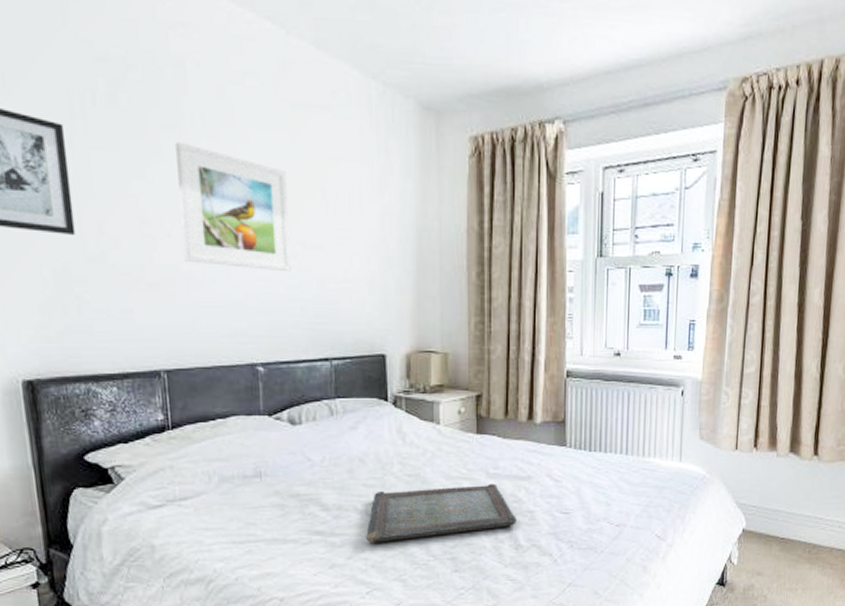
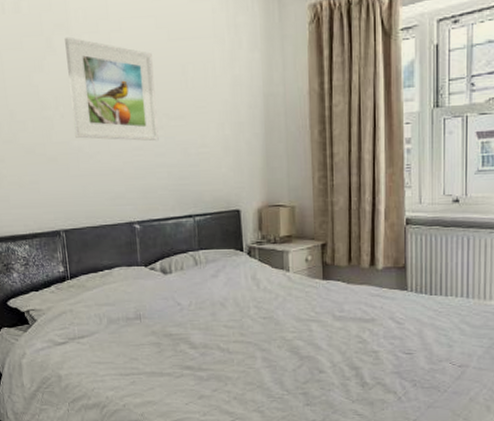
serving tray: present [366,483,517,543] -> none [228,325,362,378]

